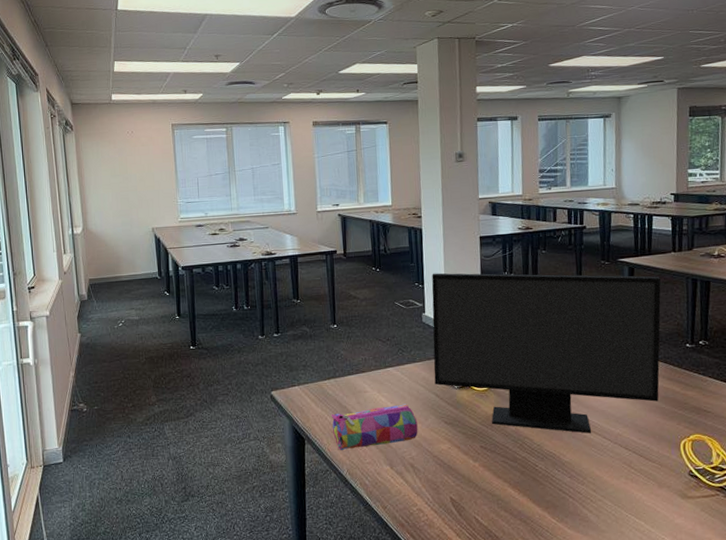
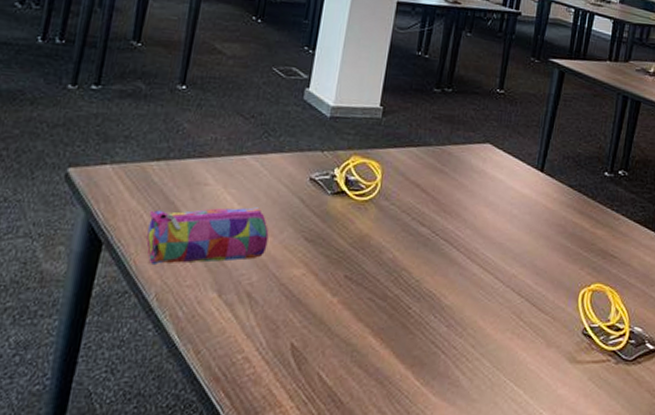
computer monitor: present [432,273,661,433] -> none [302,37,591,271]

